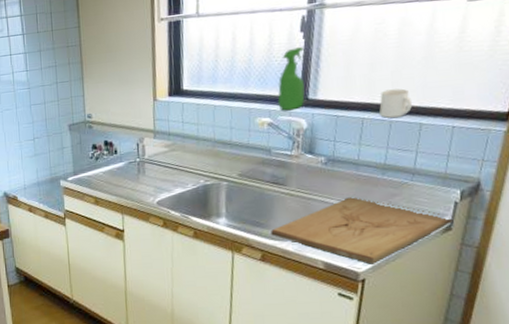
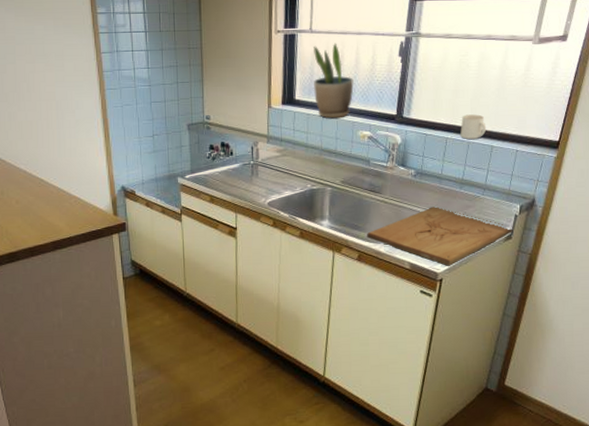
potted plant: none [201,25,249,107] -> present [313,43,354,119]
spray bottle: present [277,47,305,111] -> none [377,70,401,126]

